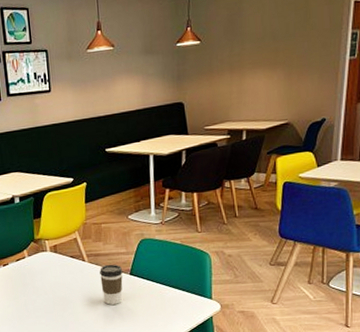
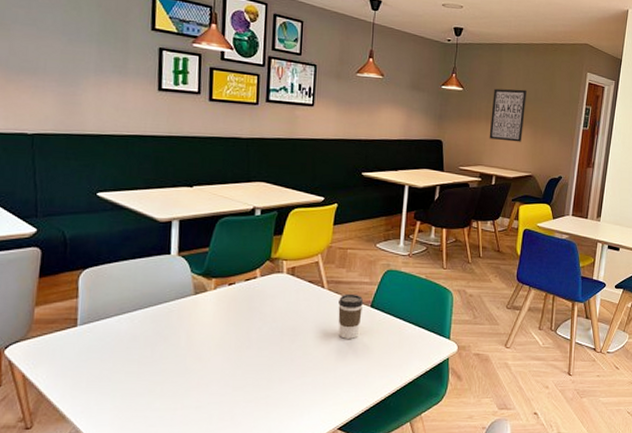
wall art: none [234,27,276,91] -> present [489,88,527,142]

